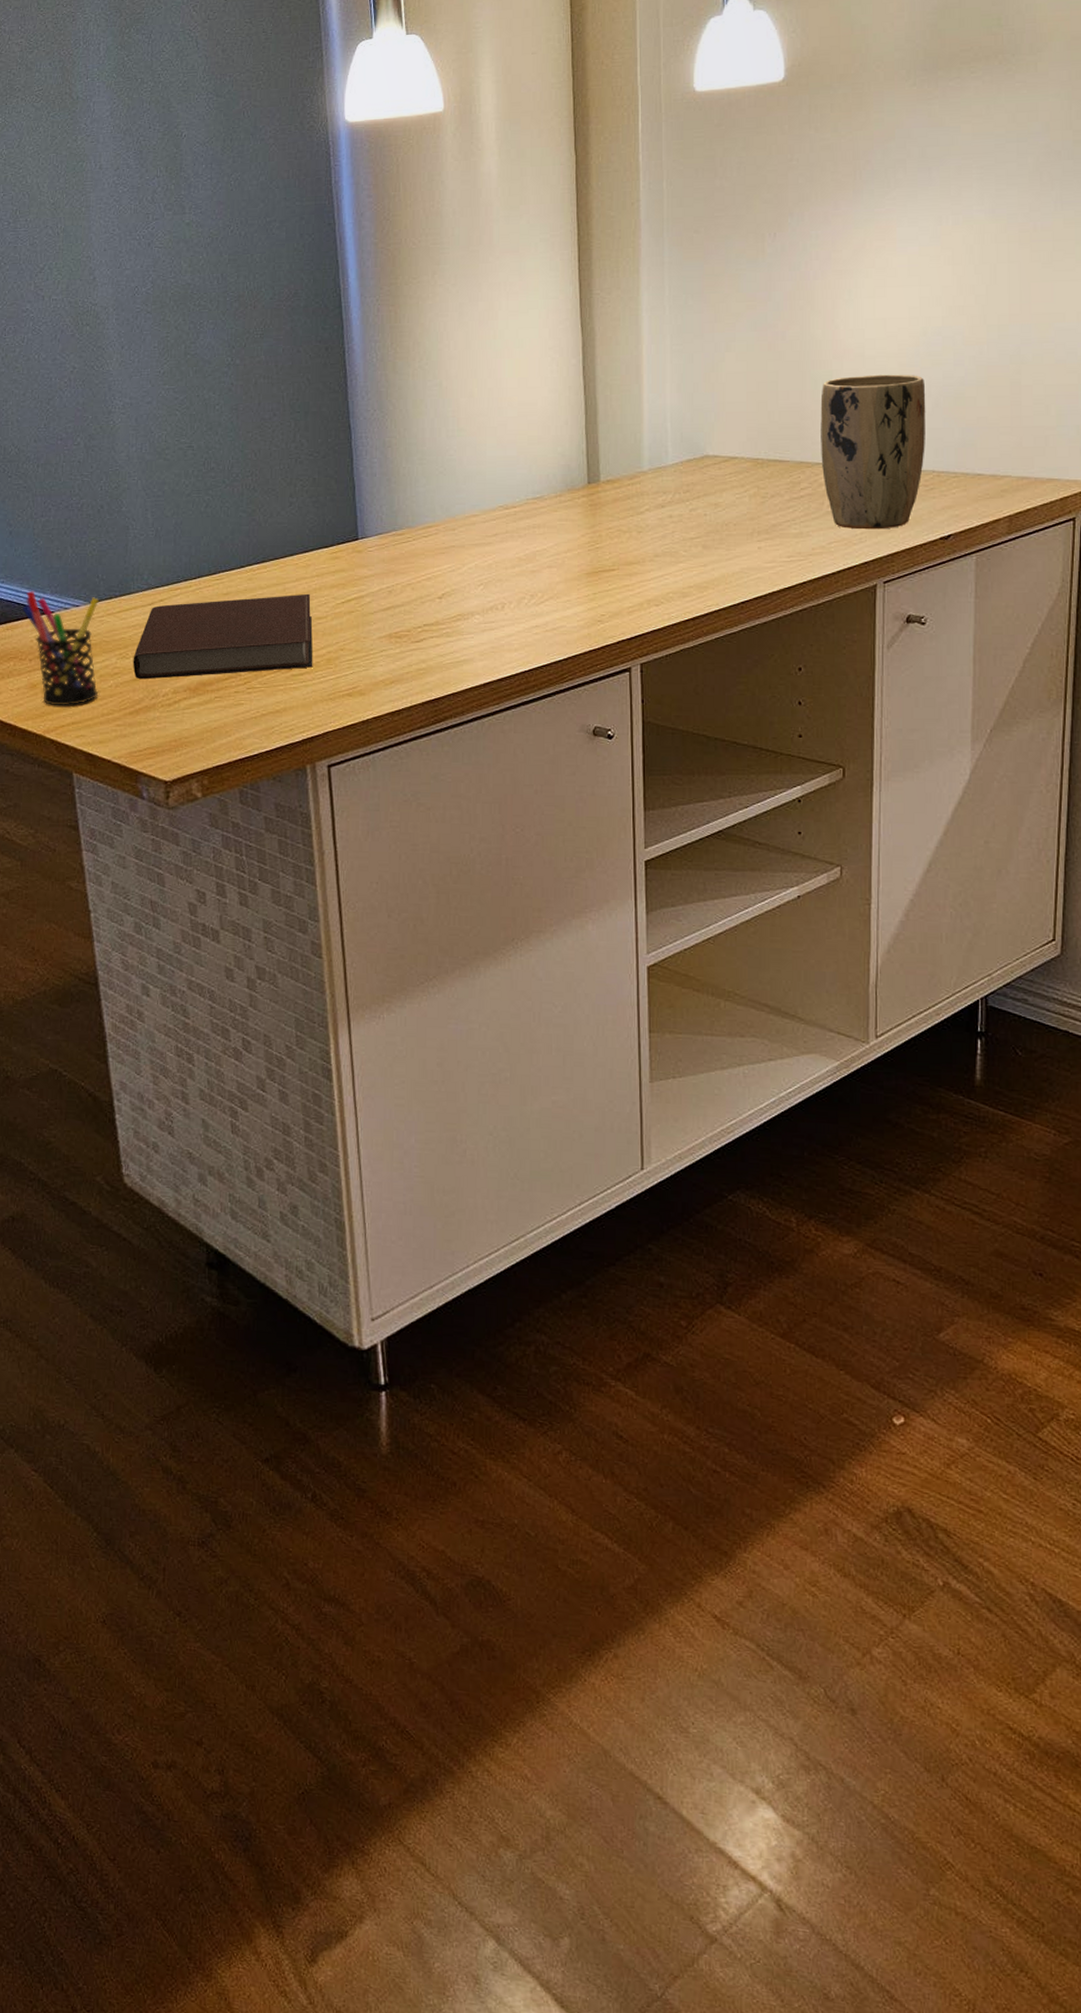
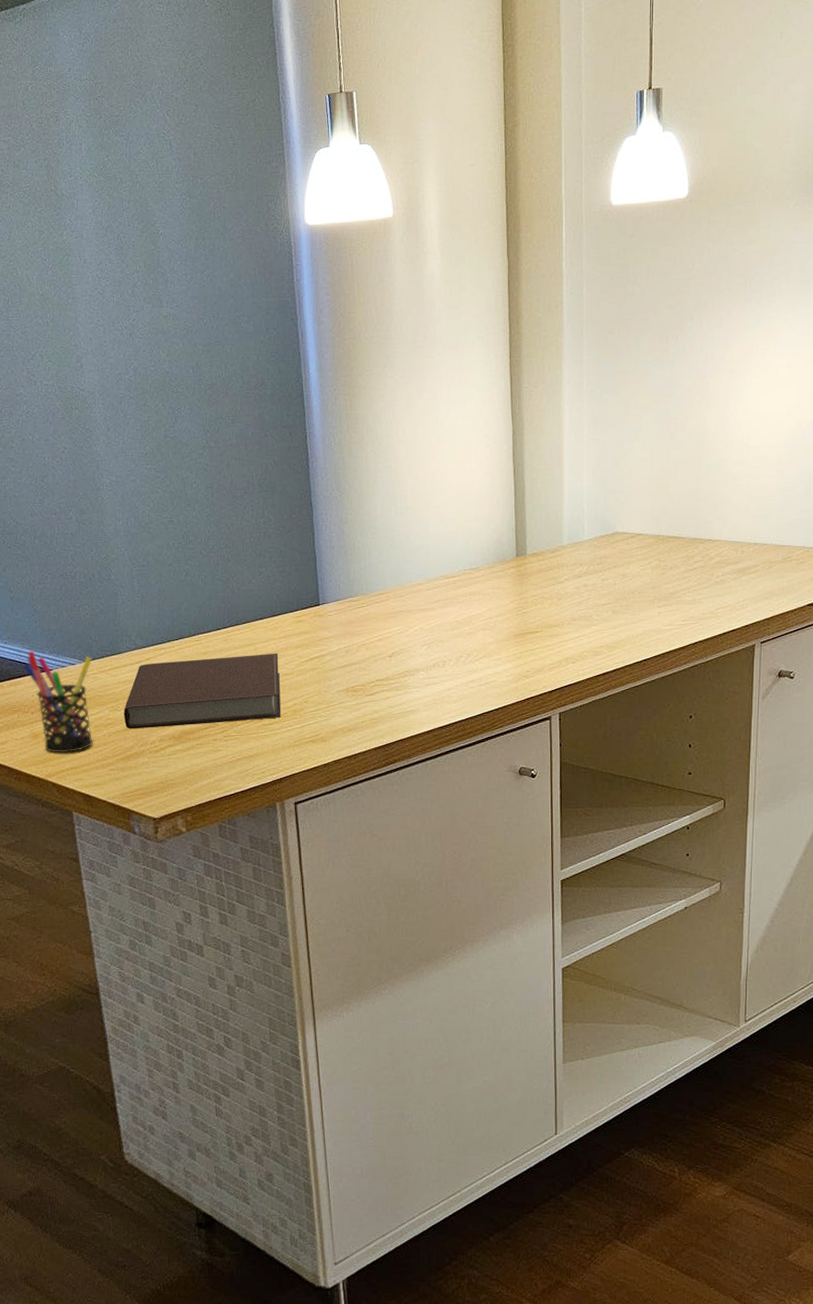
plant pot: present [820,374,926,530] -> none [712,462,800,597]

